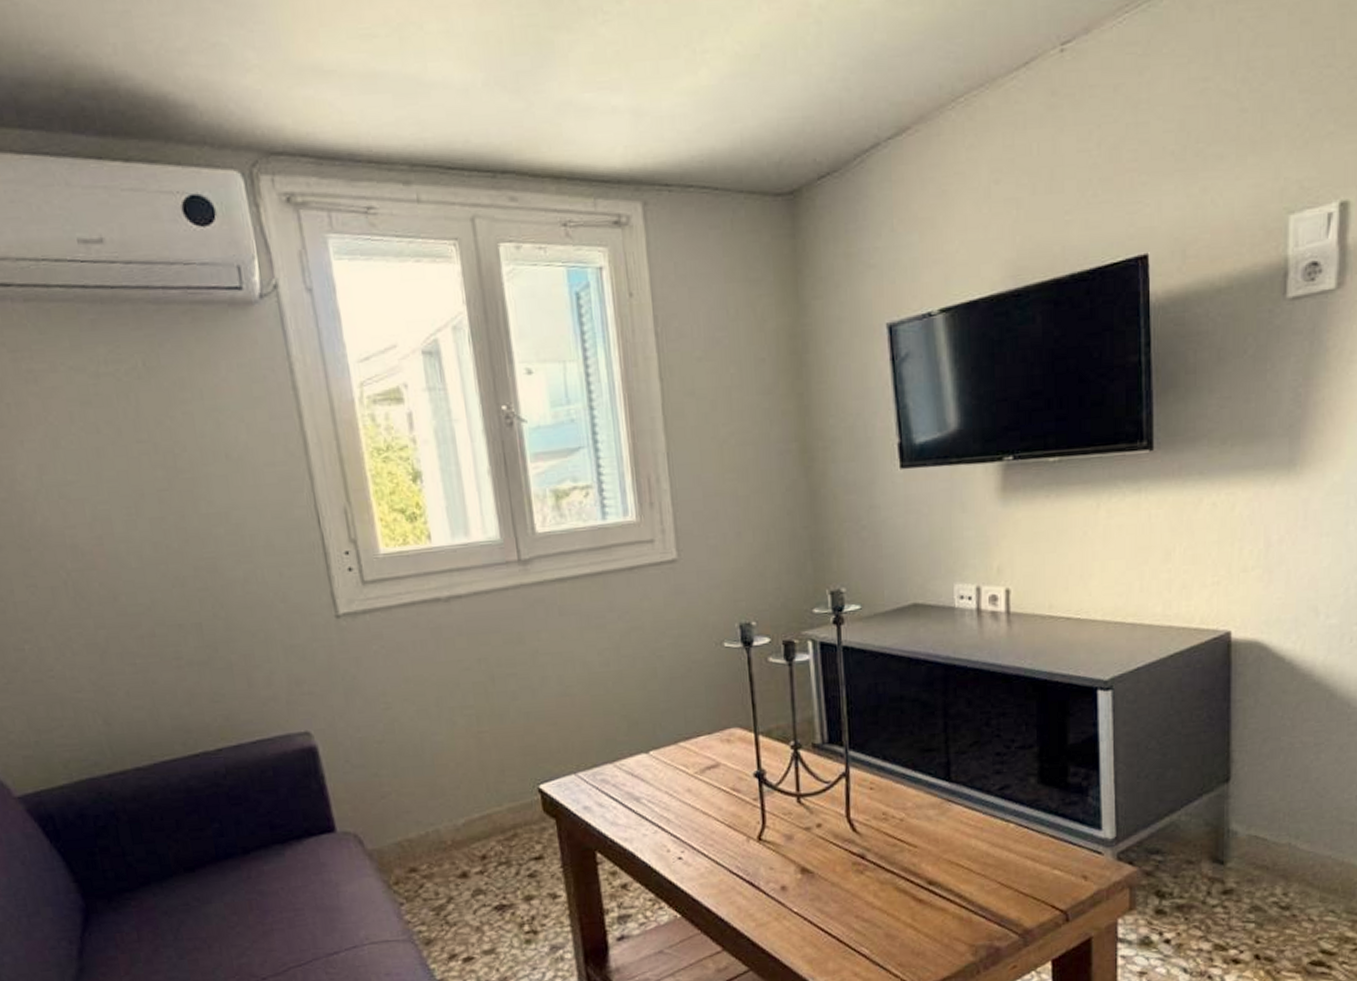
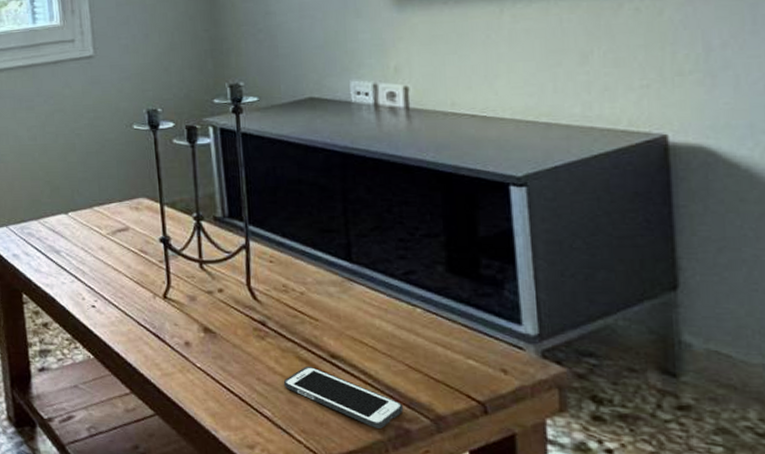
cell phone: none [881,895,995,951] -> present [283,366,404,429]

